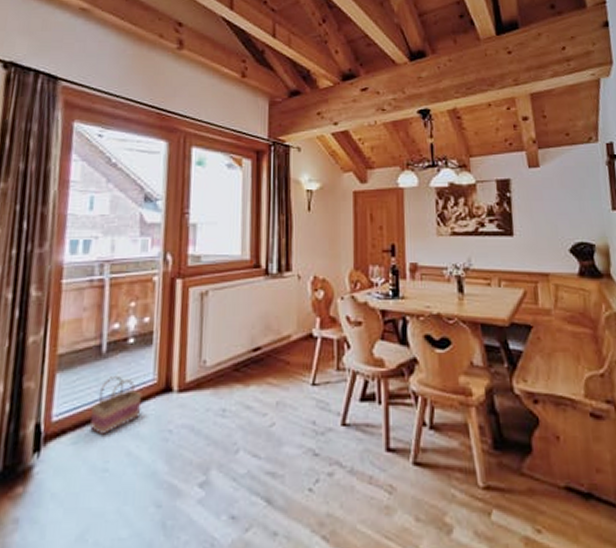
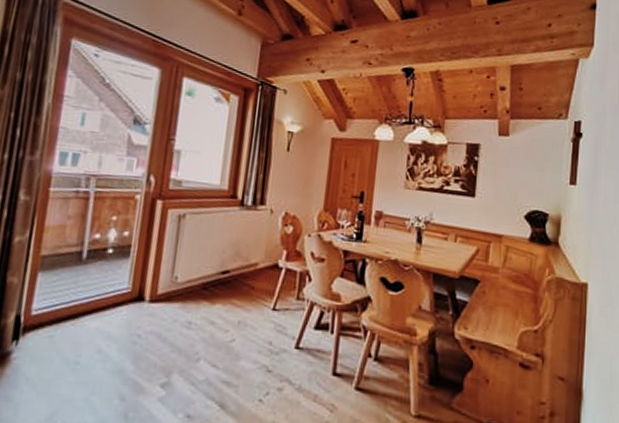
basket: present [89,375,142,436] -> none [66,280,116,333]

